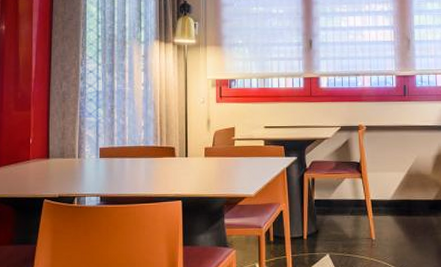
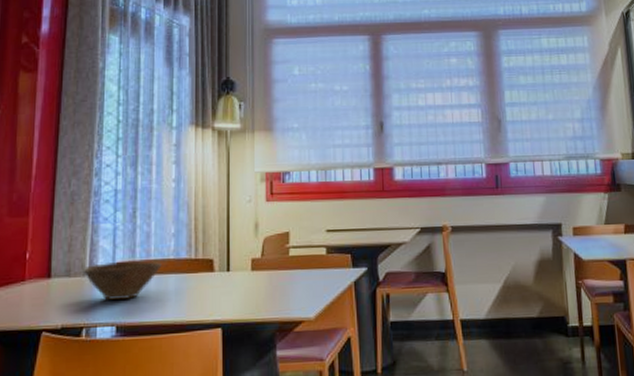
bowl: none [73,147,135,177] -> present [82,260,162,300]

